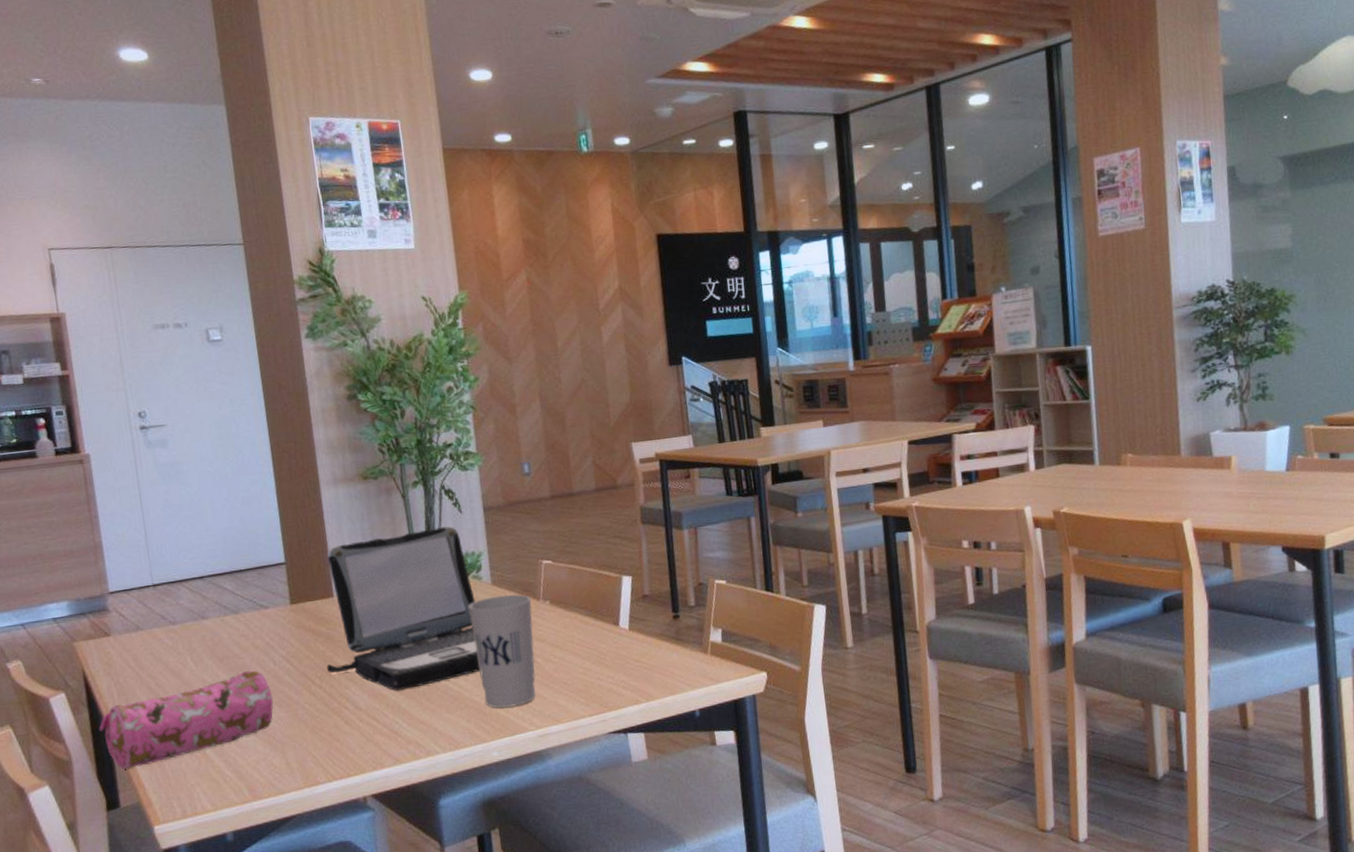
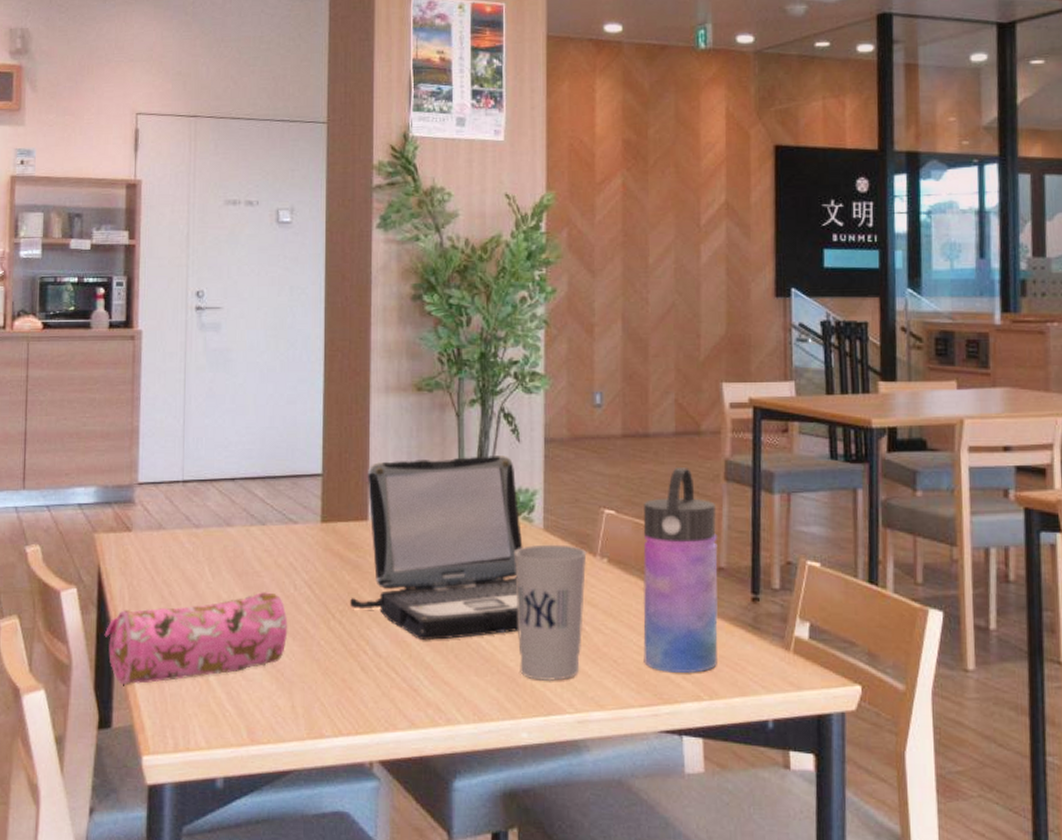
water bottle: none [575,517,650,686] -> present [642,467,719,674]

